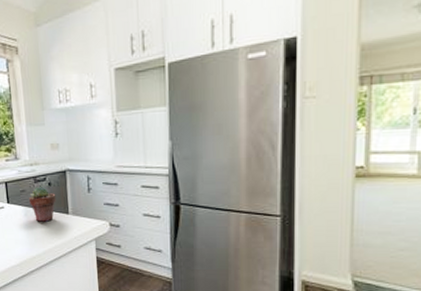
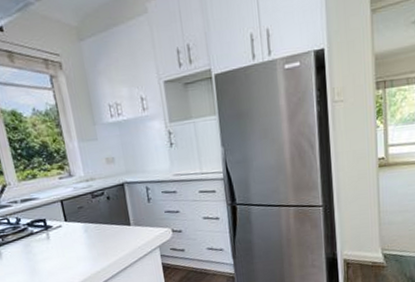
potted succulent: present [28,187,56,222] -> none [87,201,117,237]

